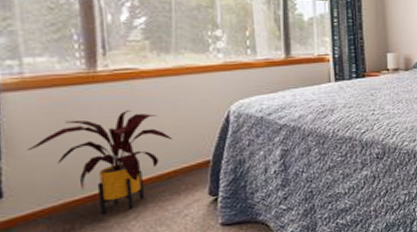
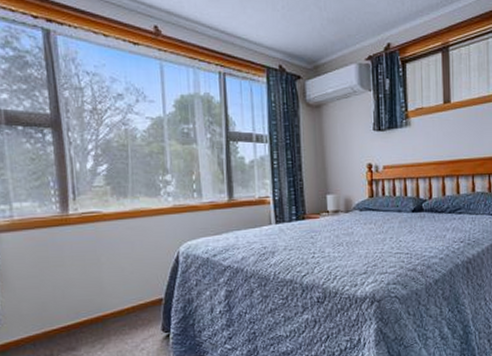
house plant: present [27,110,173,214] -> none [17,250,131,343]

